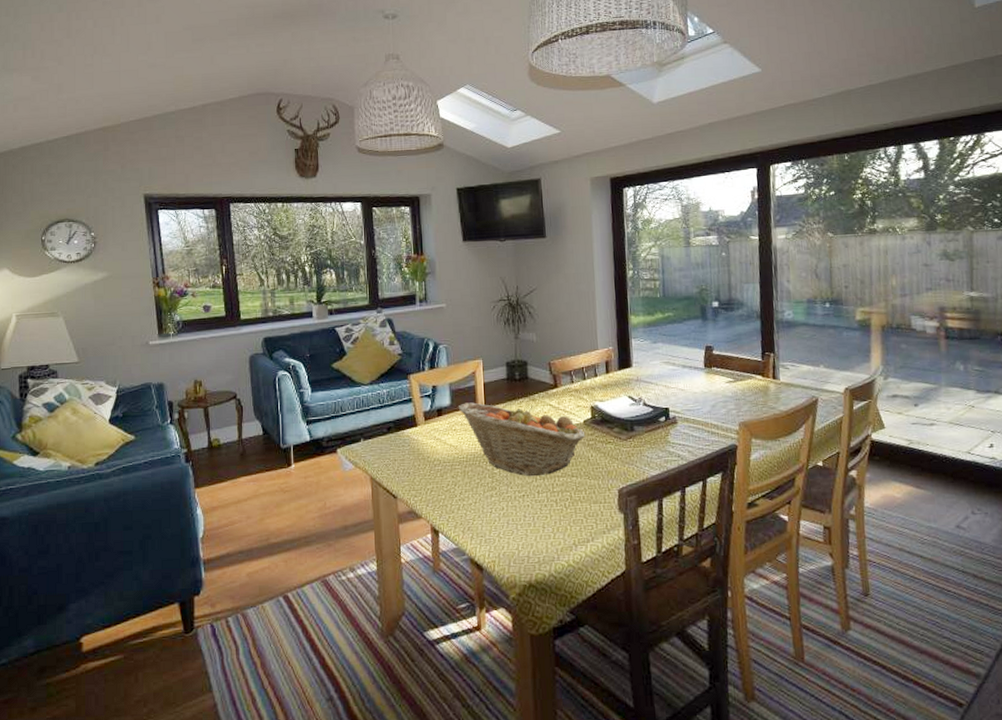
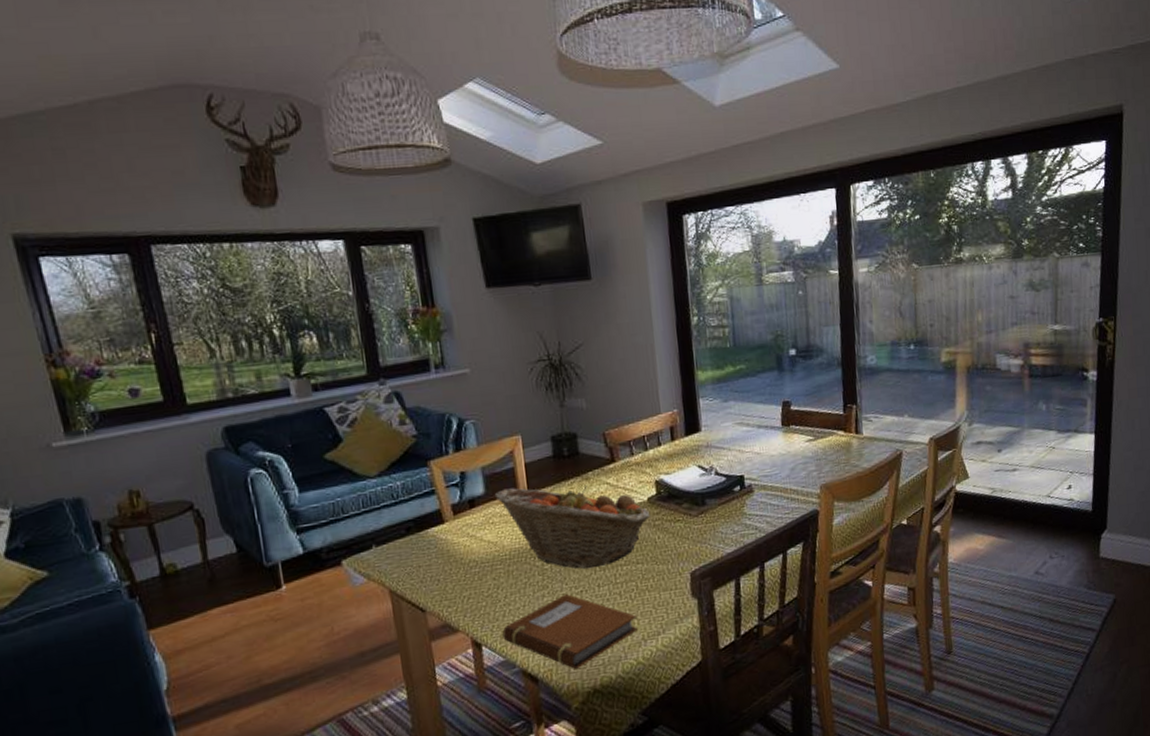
notebook: none [456,497,570,563] -> present [502,594,638,669]

